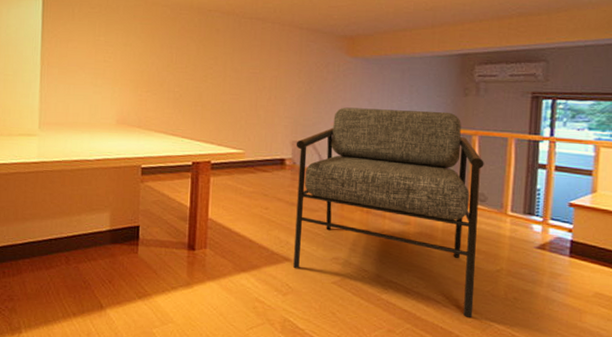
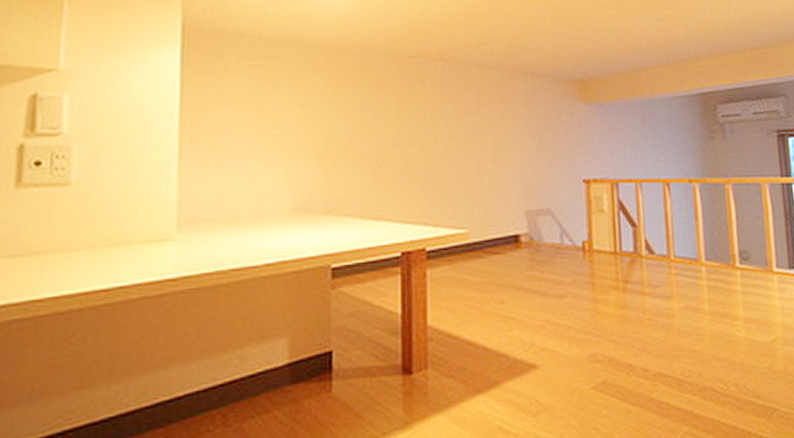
armchair: present [293,107,484,319] -> none [531,159,755,406]

